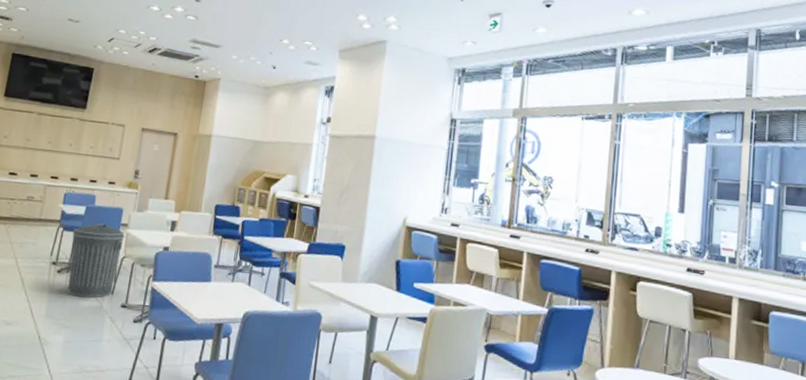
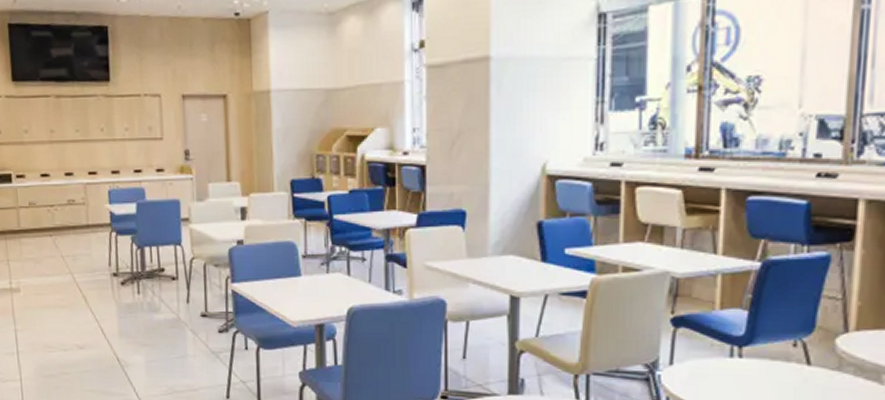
trash can: present [67,223,125,298] -> none [127,221,188,310]

